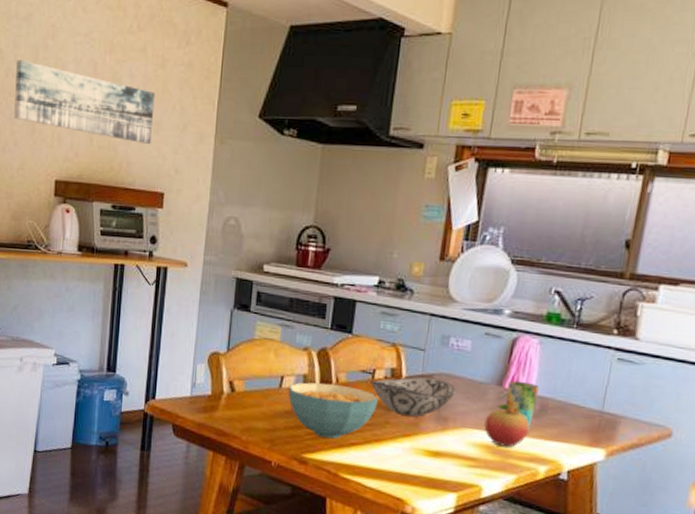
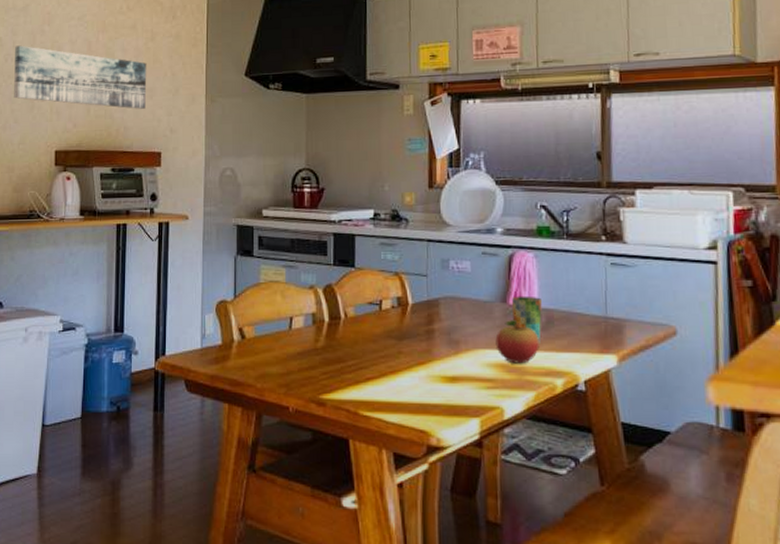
cereal bowl: present [288,382,379,439] -> none [298,319,389,375]
decorative bowl: present [371,376,456,417] -> none [379,302,463,343]

